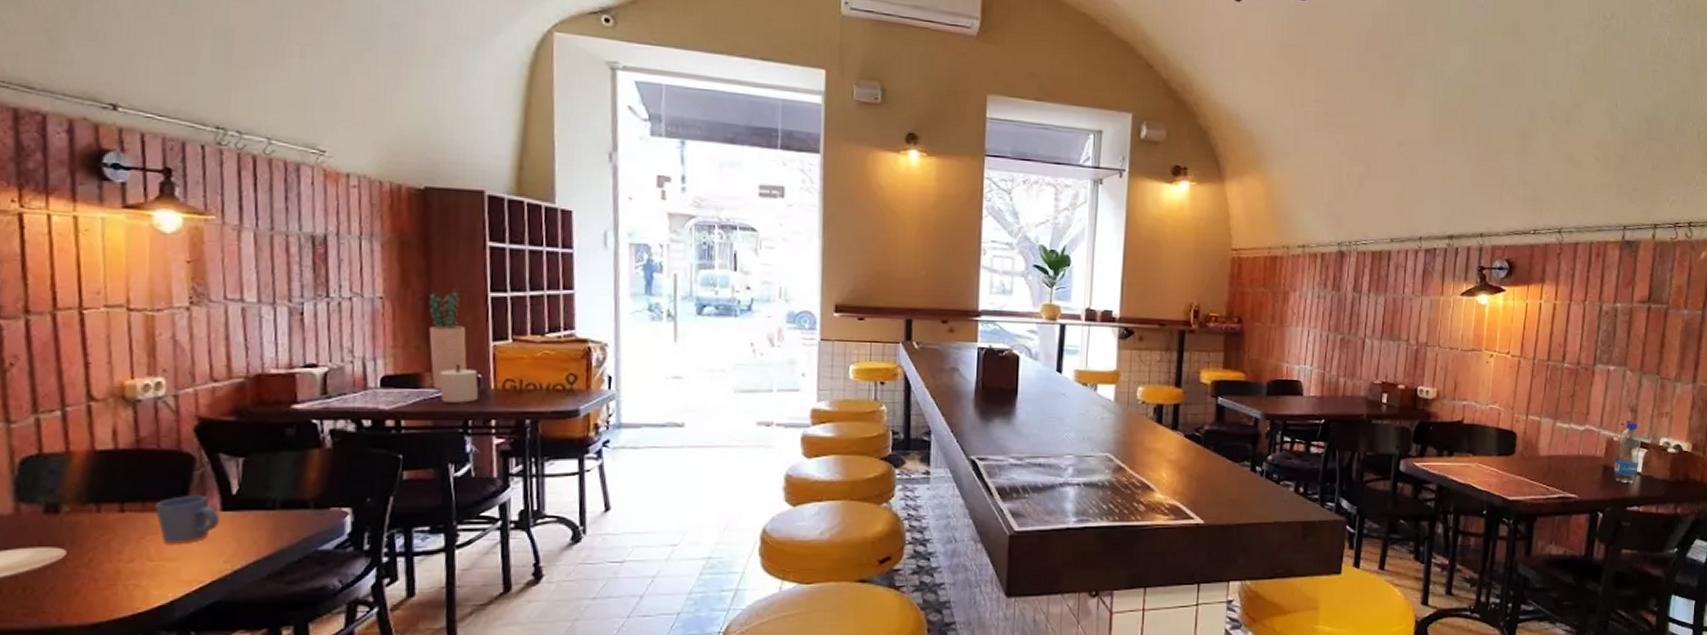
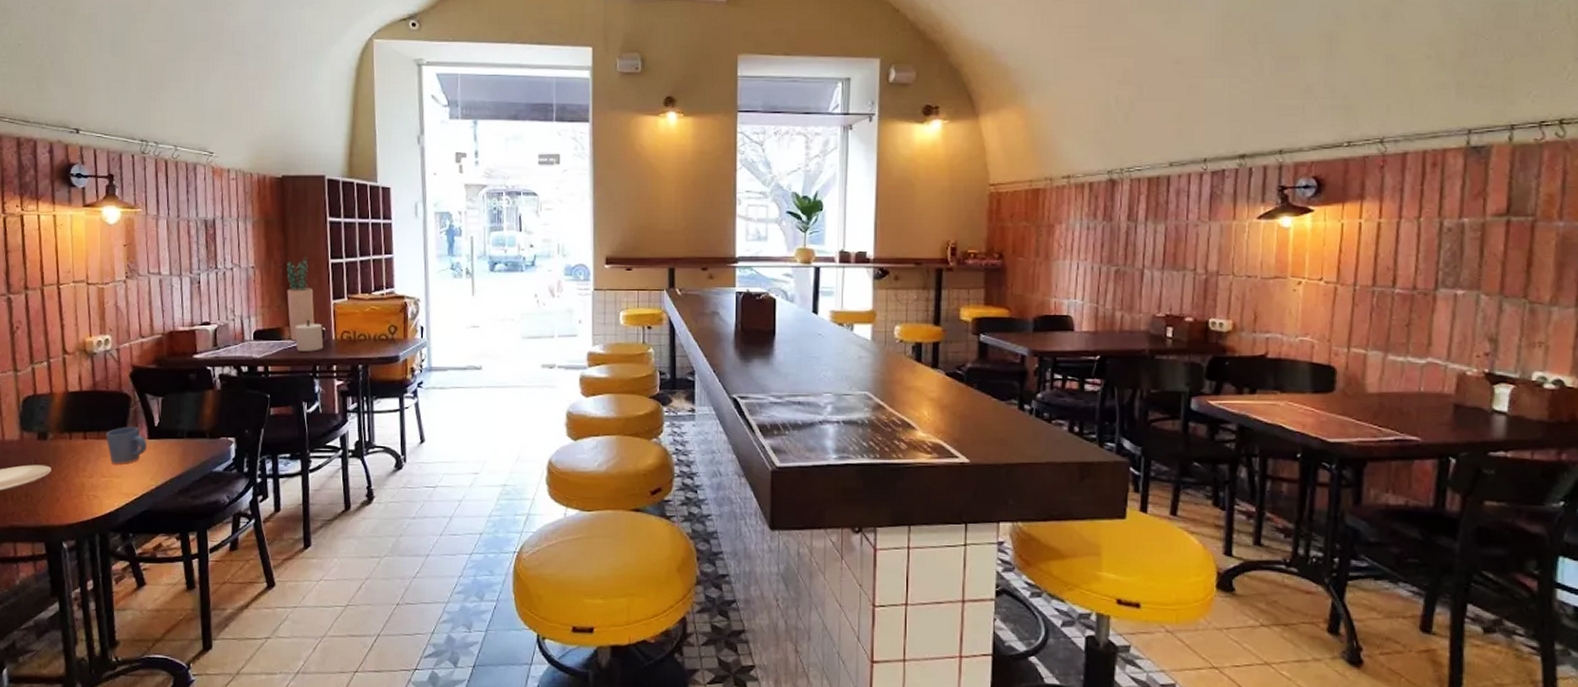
bottle: present [1613,422,1642,484] -> none [1468,353,1507,425]

